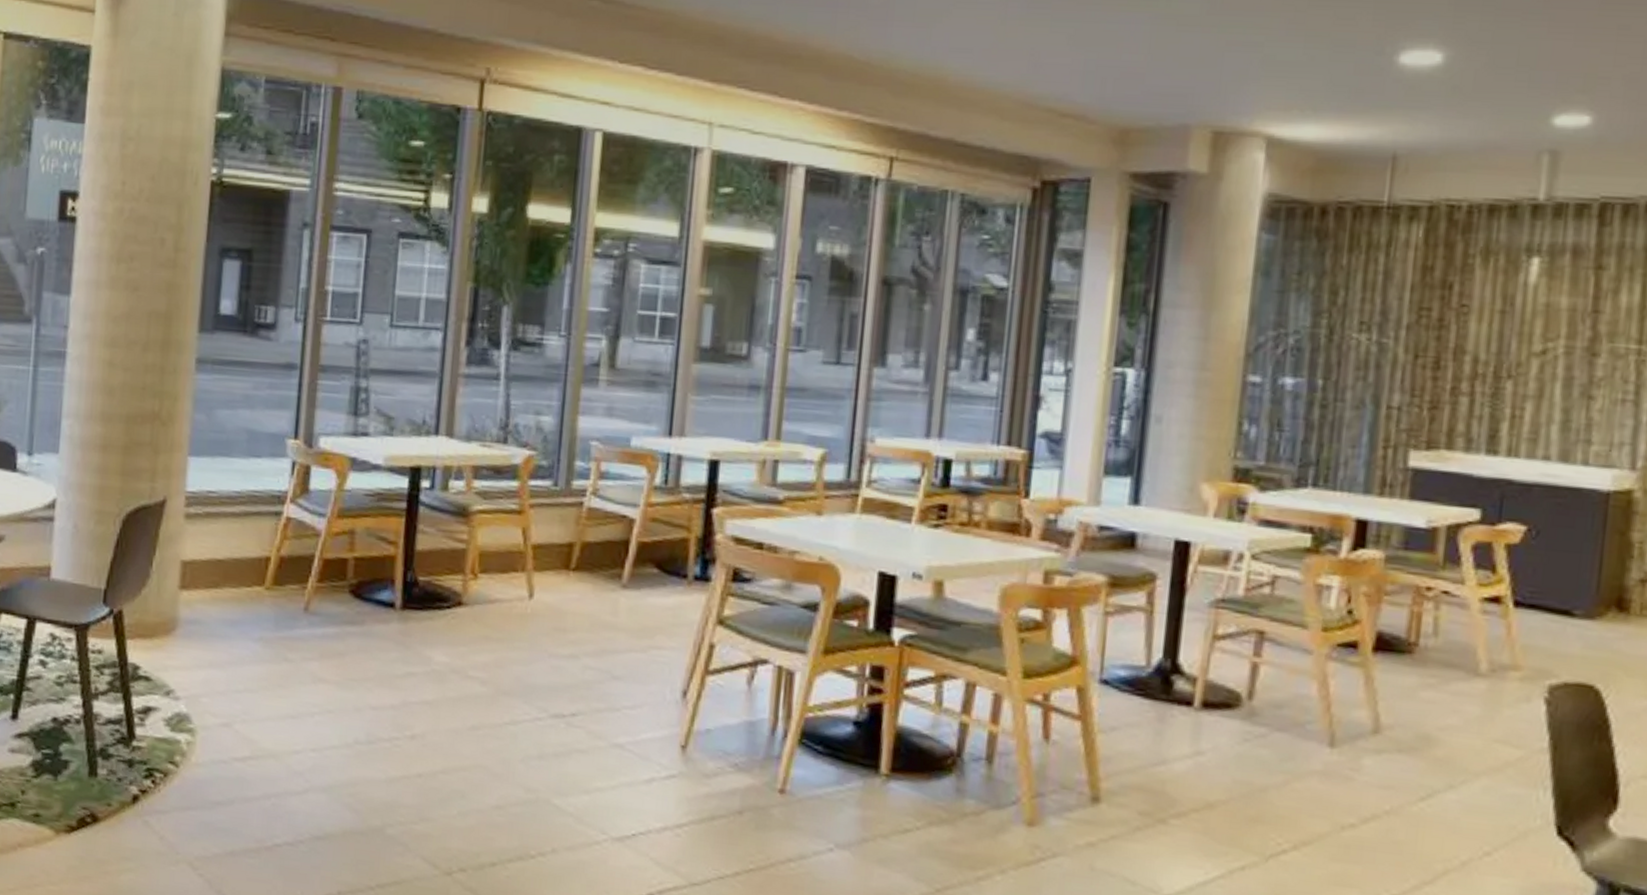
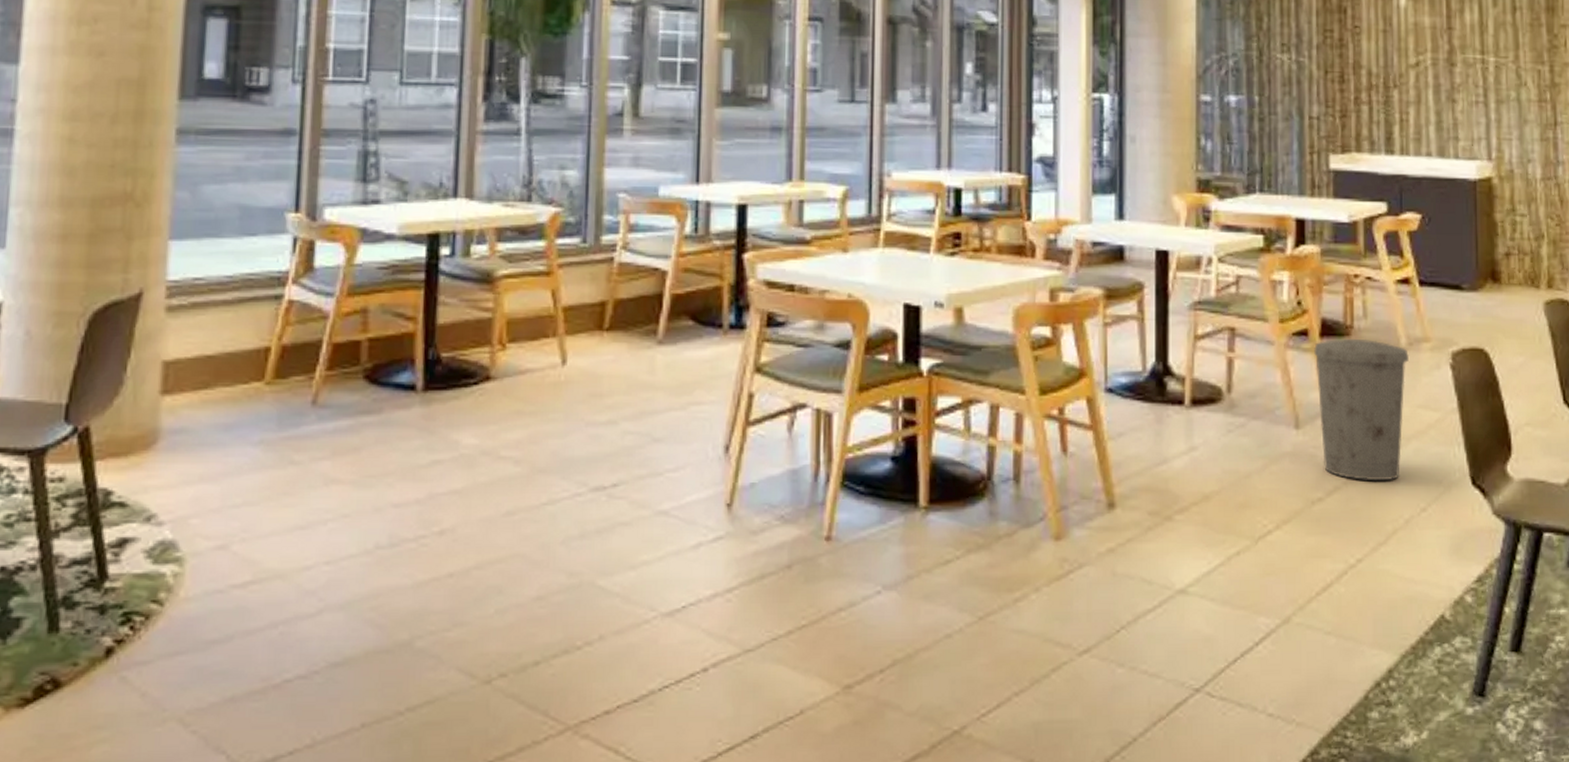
trash can: none [1361,656,1491,817] -> present [1314,338,1410,480]

